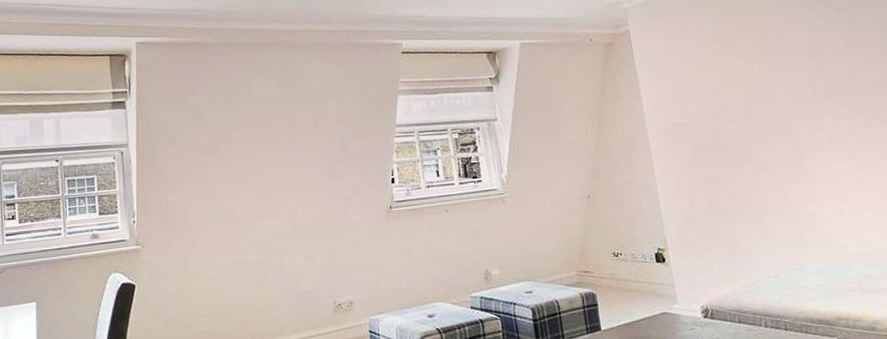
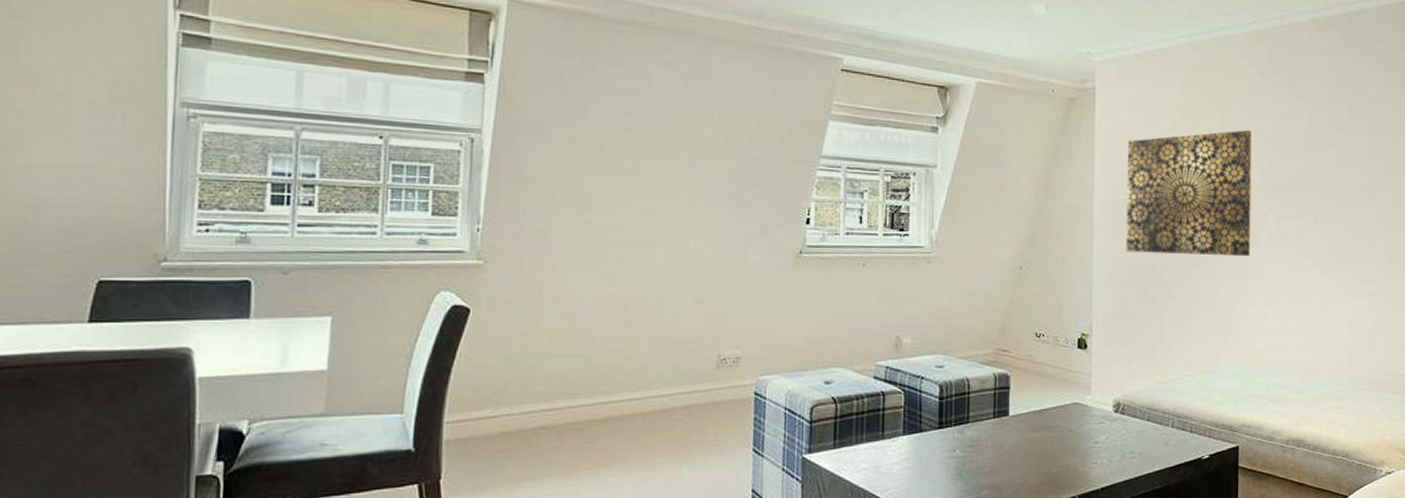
wall art: none [669,44,814,170] -> present [1126,130,1253,257]

